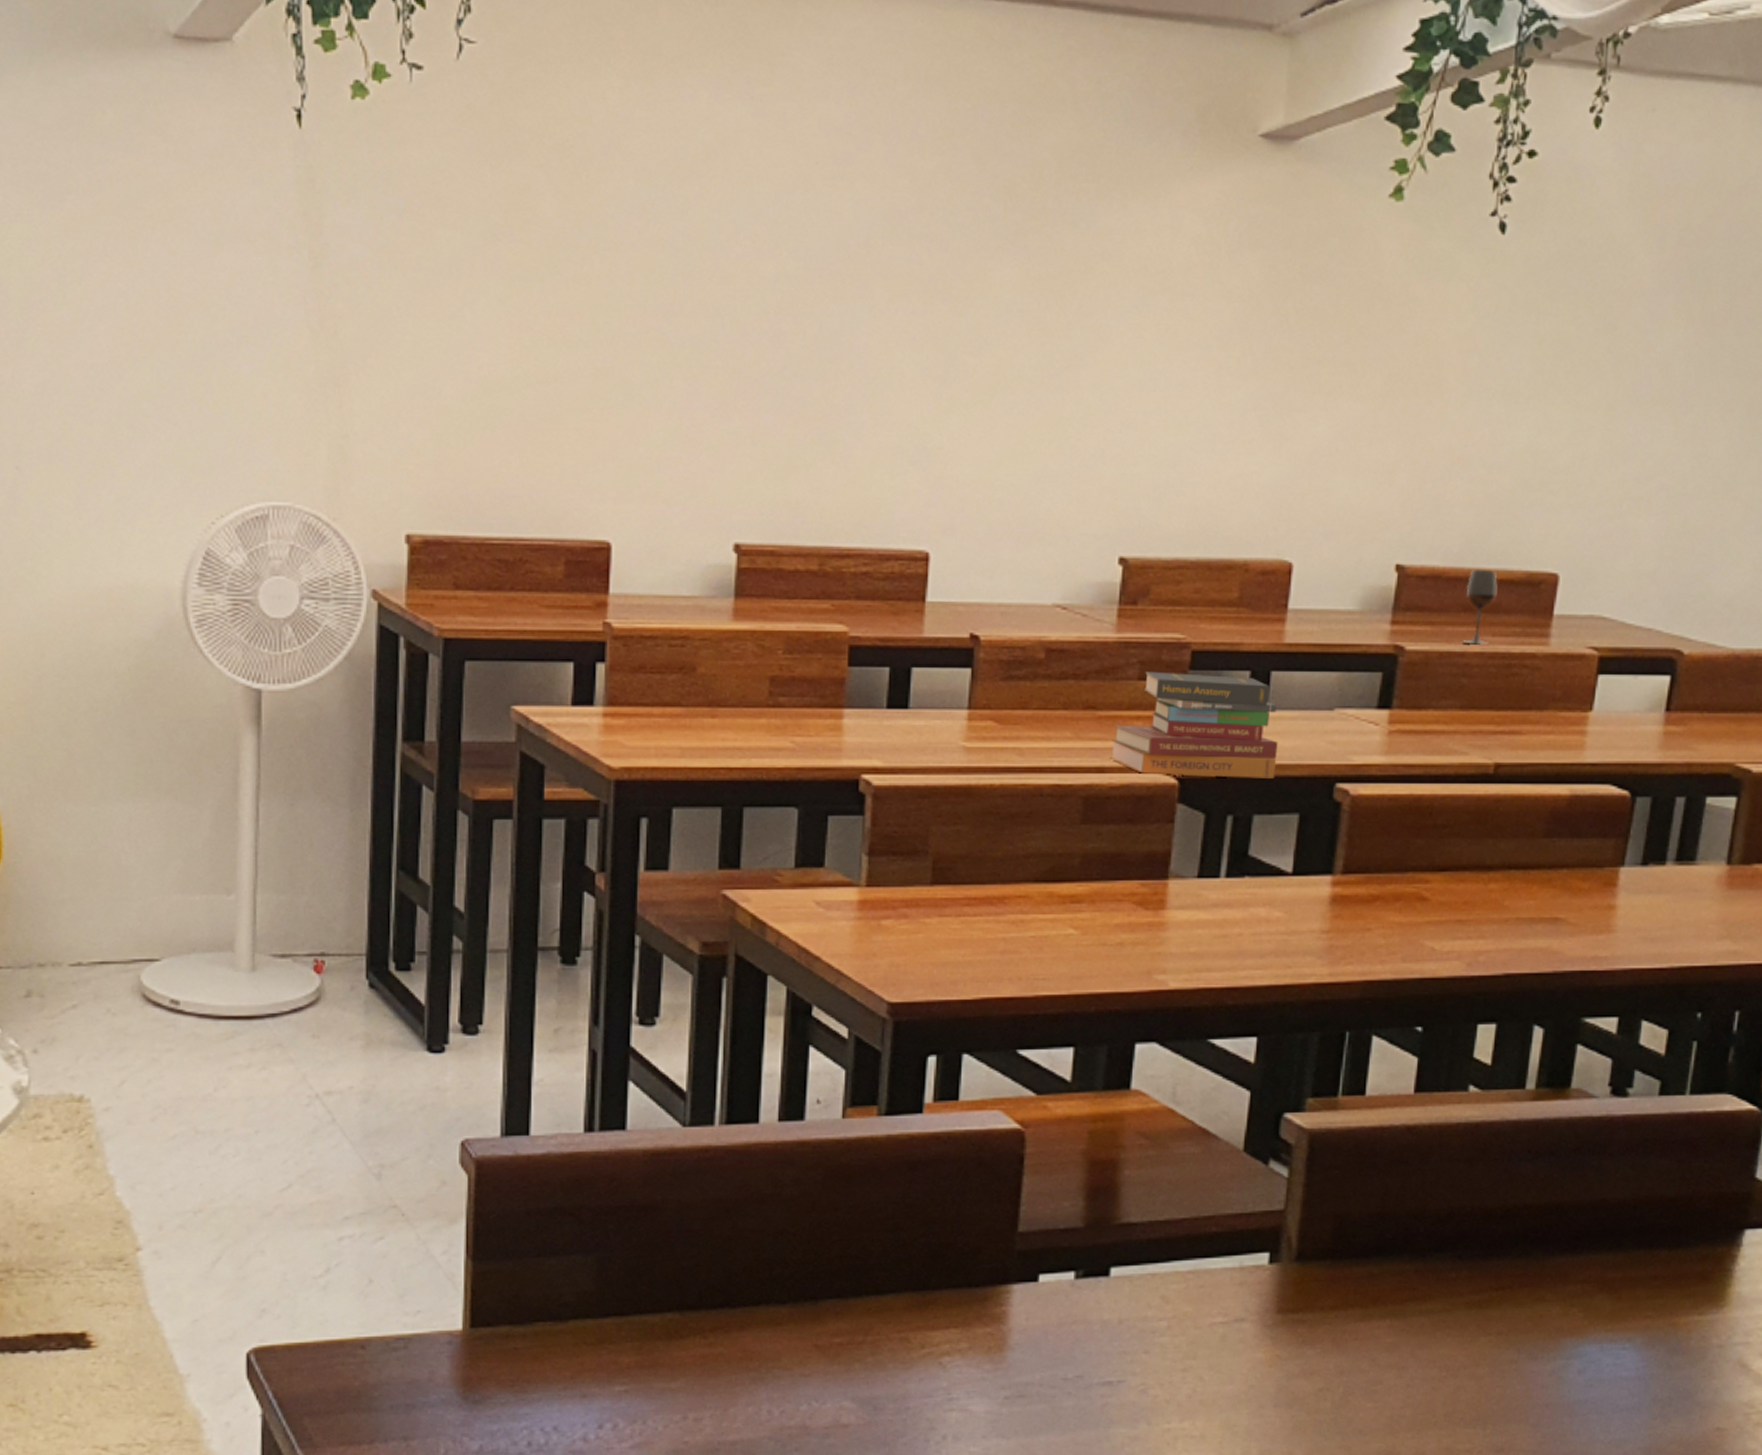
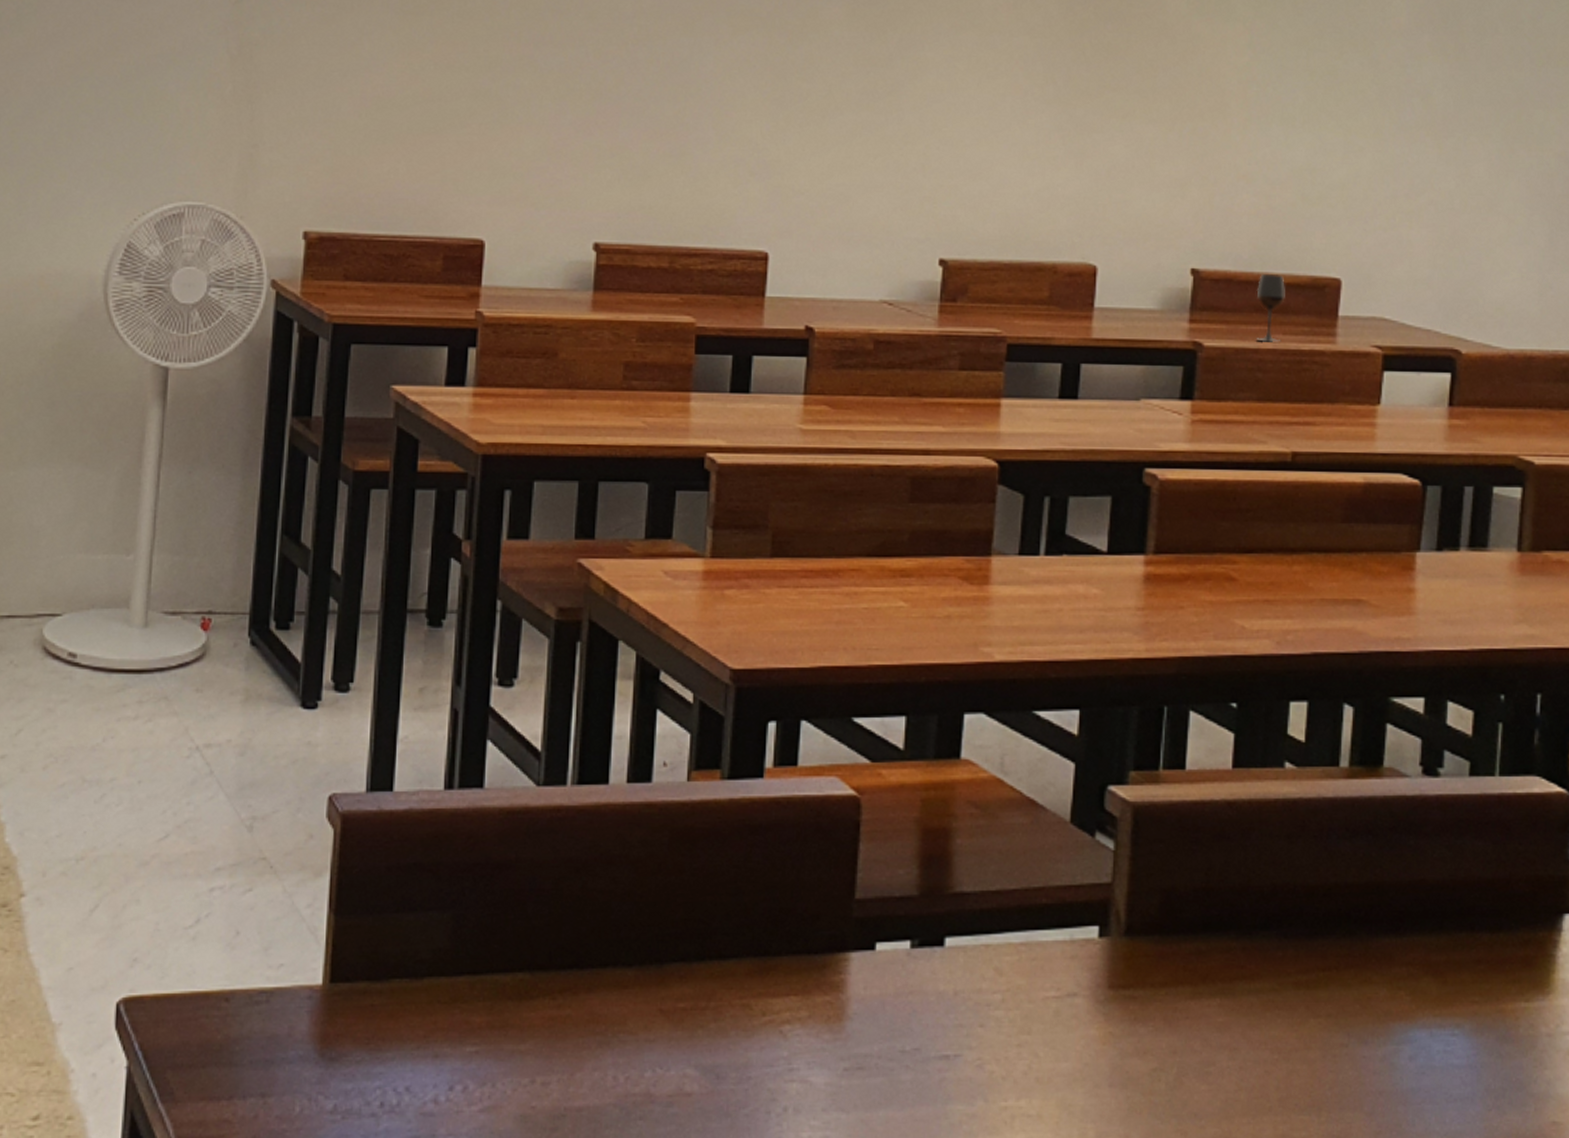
books: present [1110,671,1278,779] -> none [934,362,1089,463]

